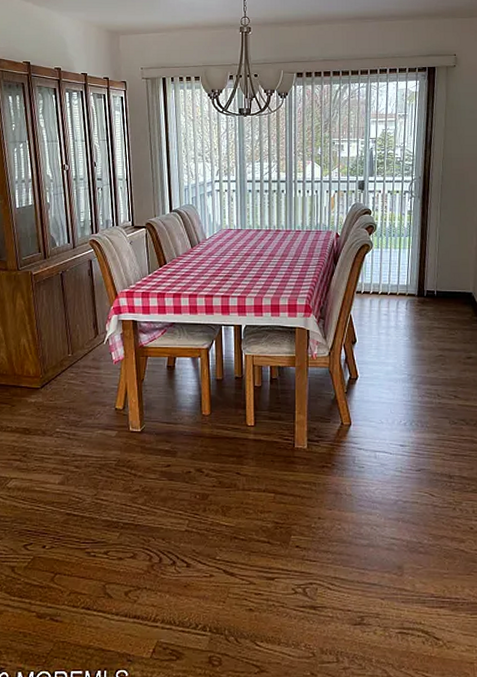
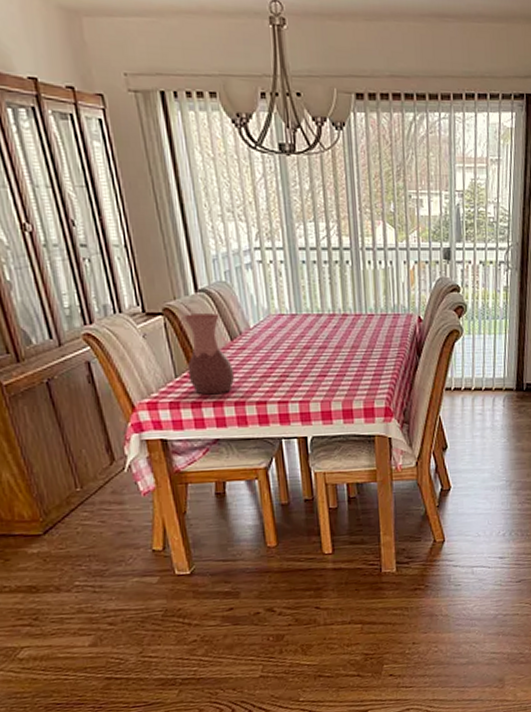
vase: none [158,227,192,288] -> present [182,313,235,395]

